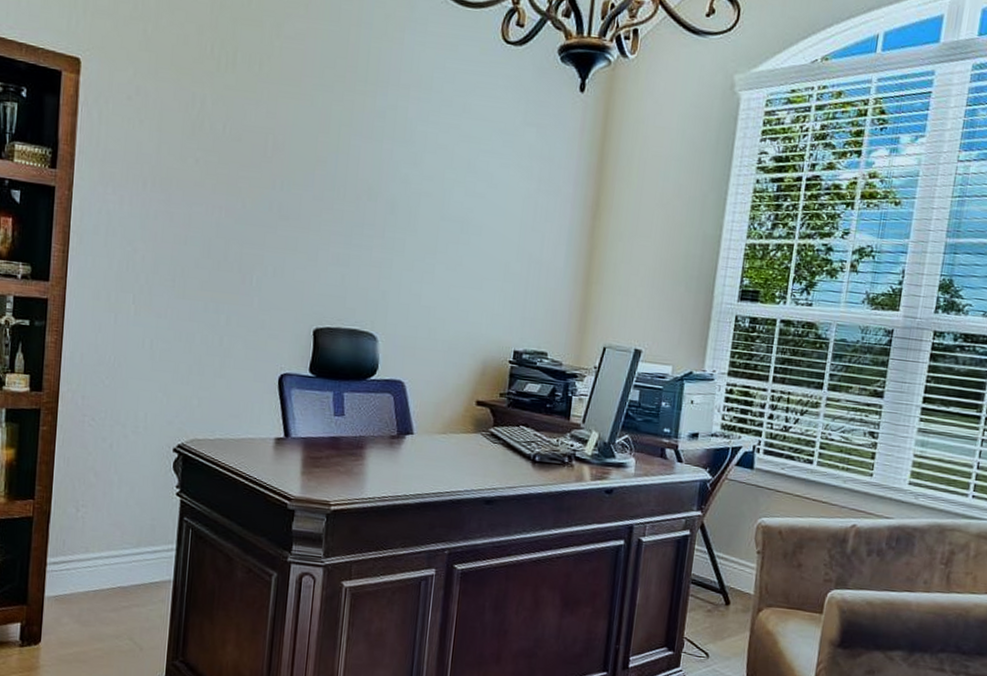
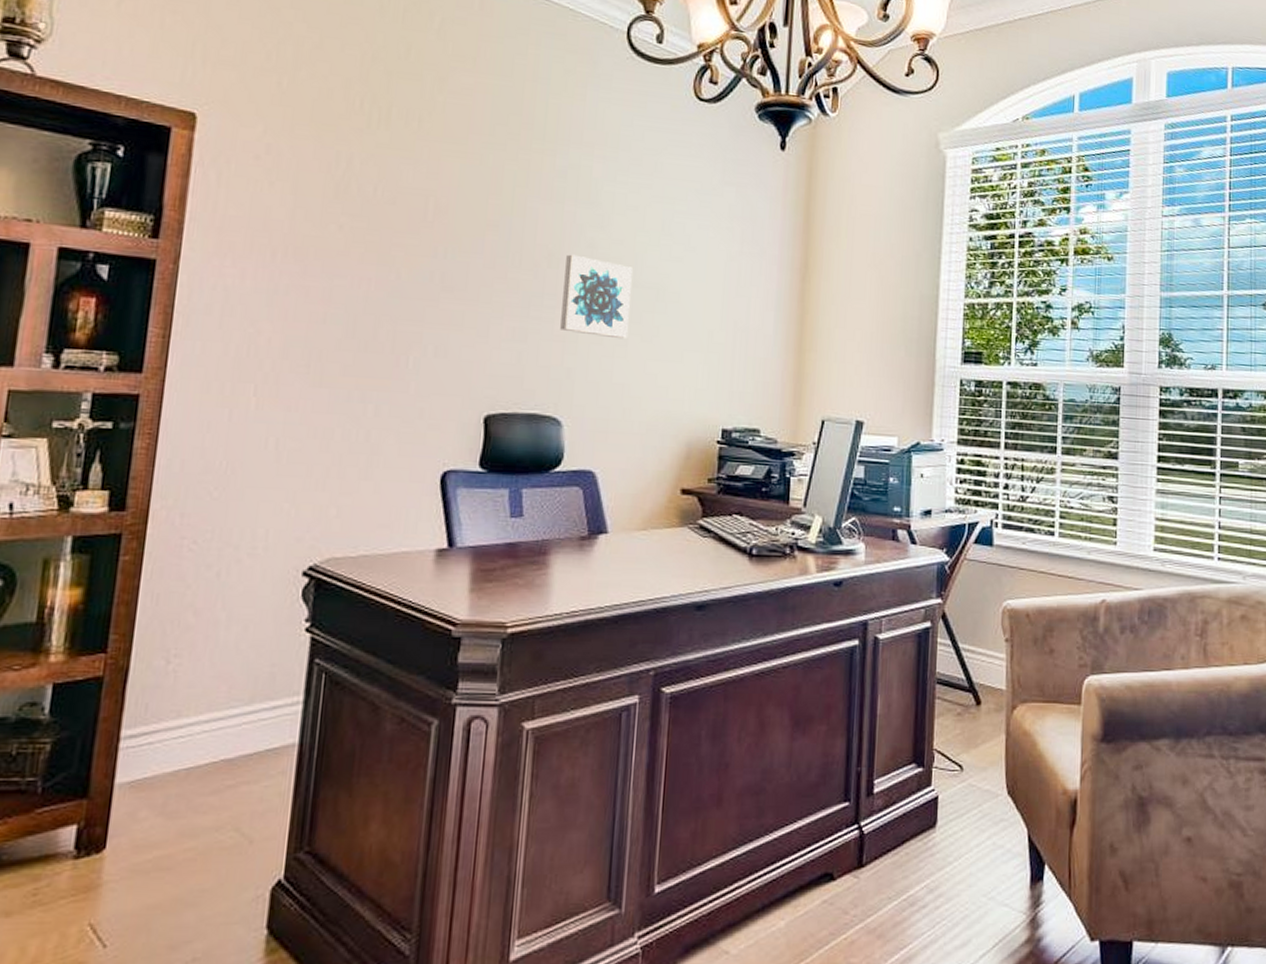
wall art: none [377,188,441,267] -> present [560,254,632,339]

